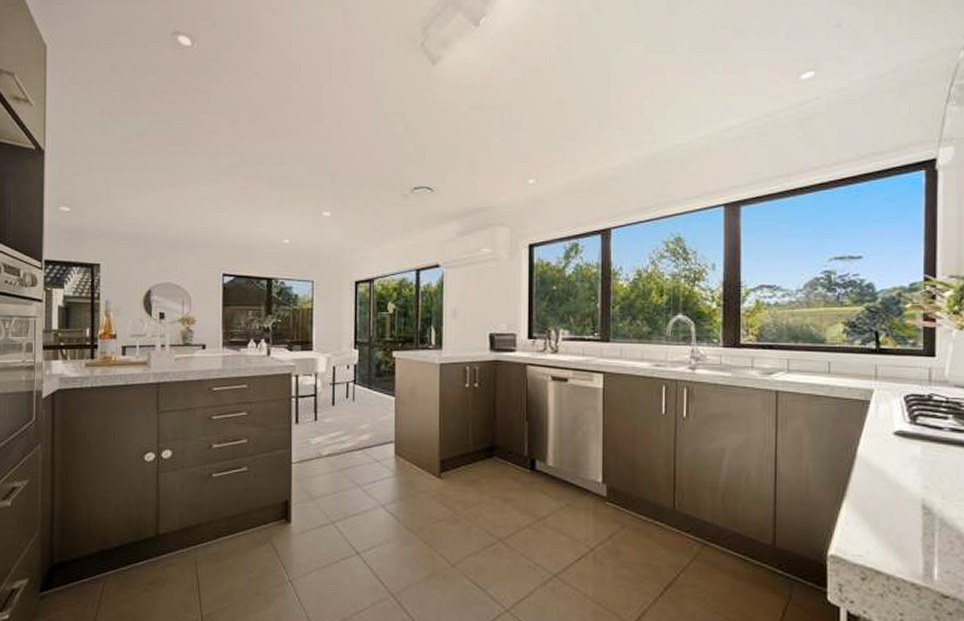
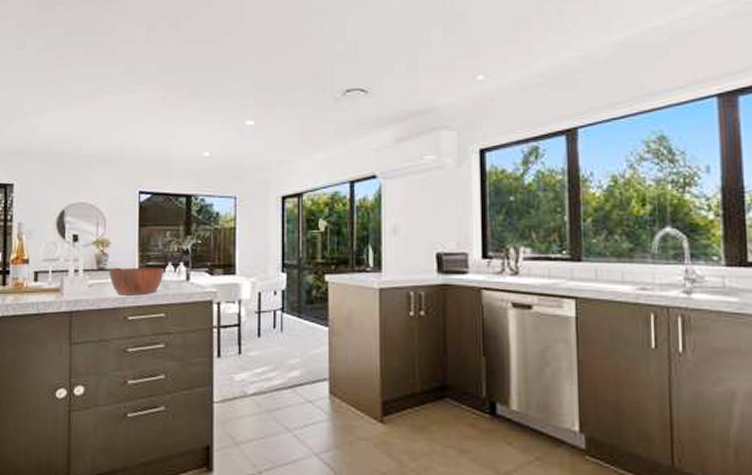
bowl: none [194,343,247,369] -> present [108,267,164,296]

